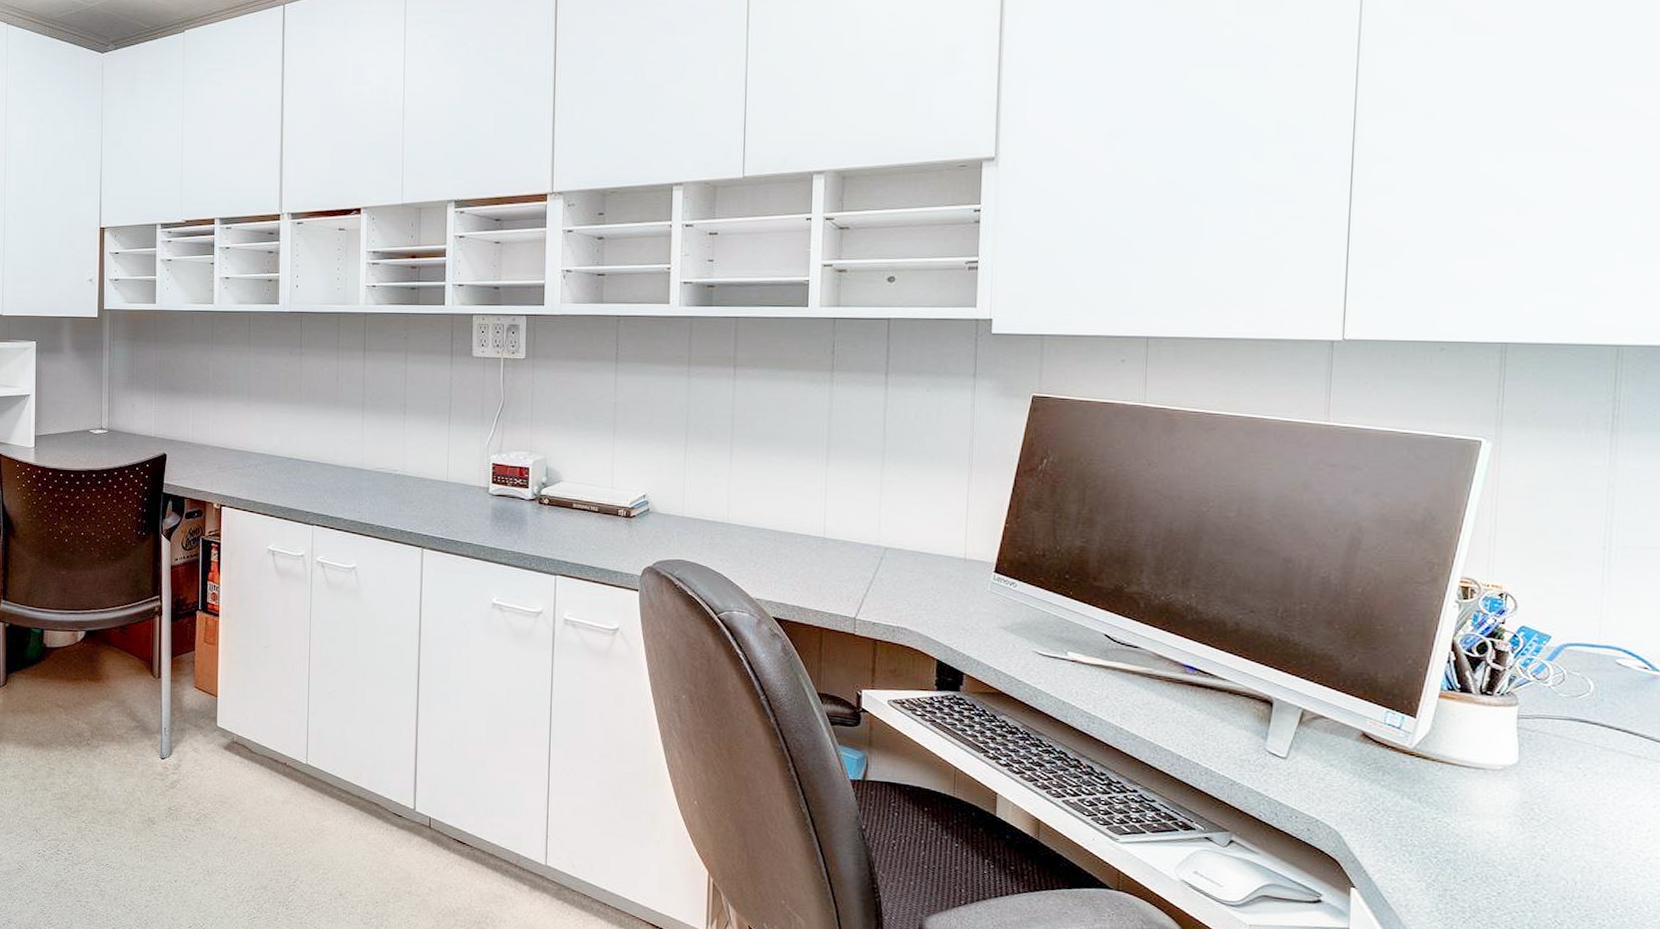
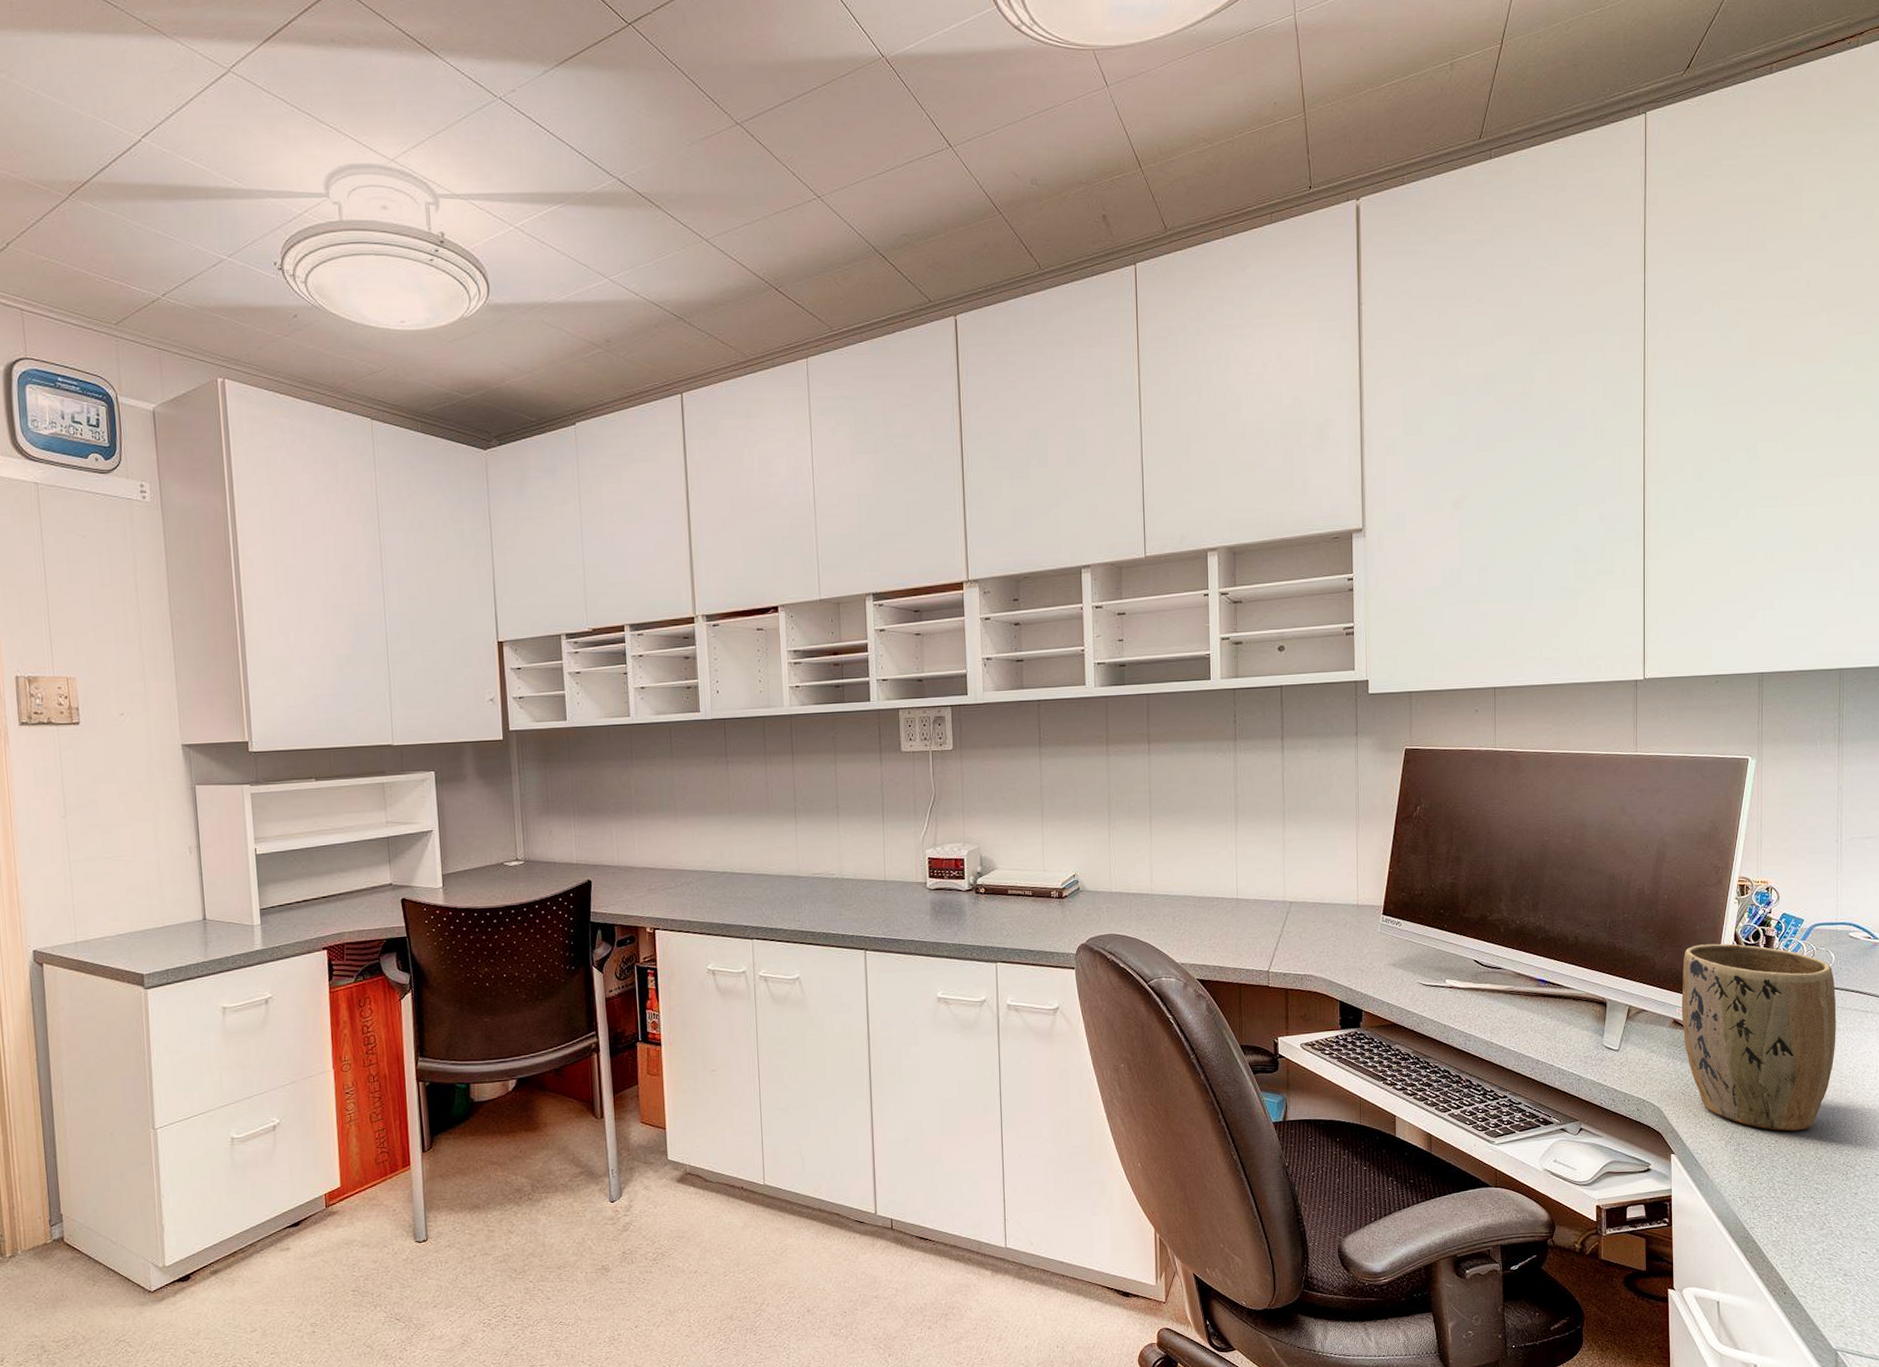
plant pot: none [1373,649,1594,886] -> present [1681,943,1836,1131]

